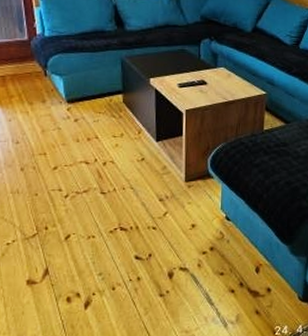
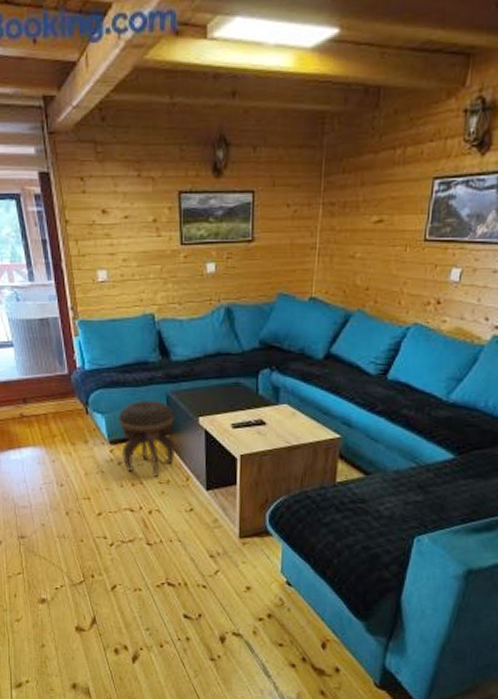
footstool: none [76,63,129,131] -> present [118,399,175,477]

